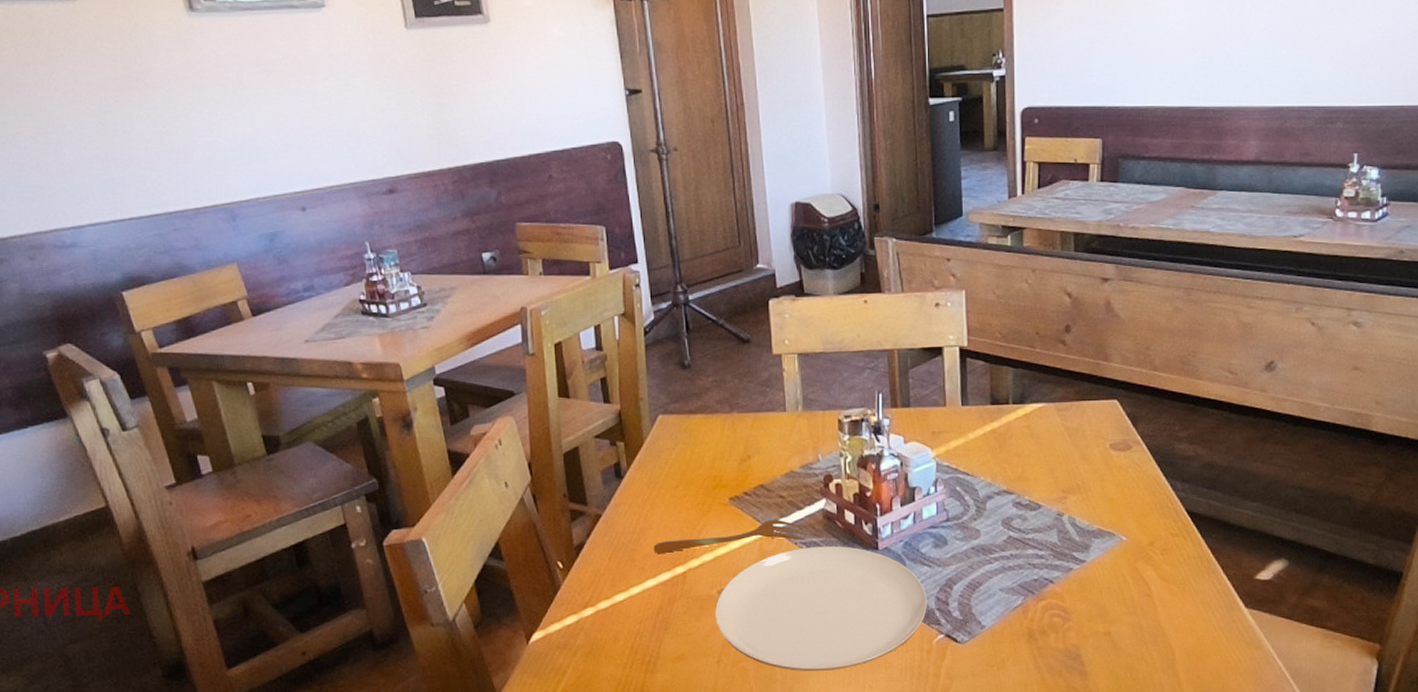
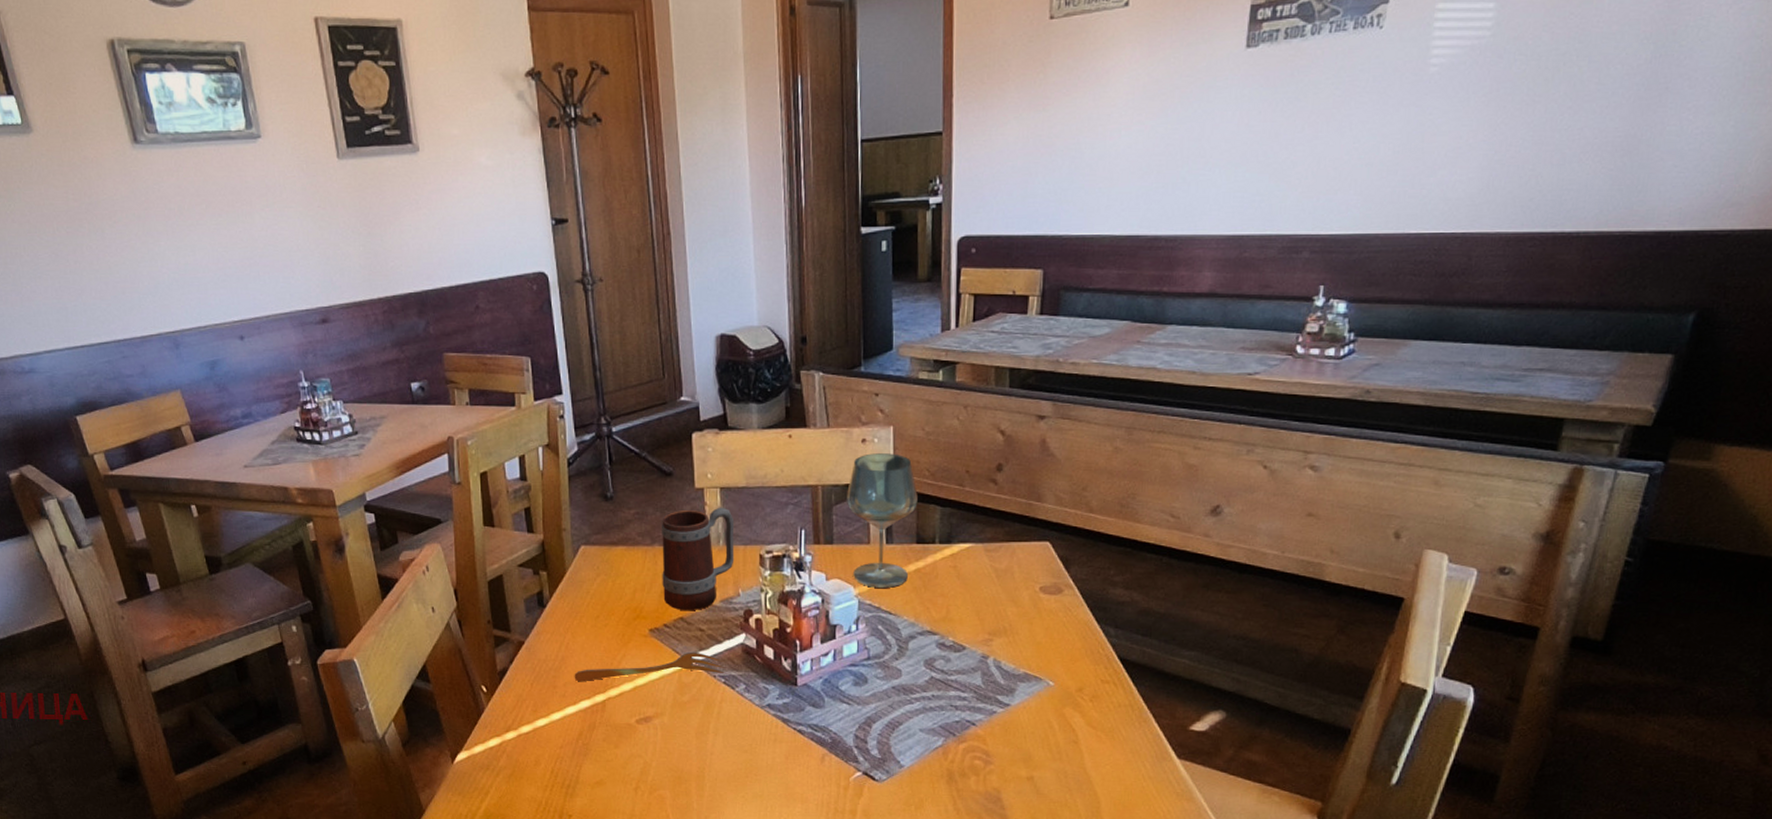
plate: present [715,545,927,672] -> none [634,680,845,803]
beer mug: none [740,373,813,478] -> present [662,507,735,611]
wine glass: none [921,317,991,449] -> present [846,453,918,588]

